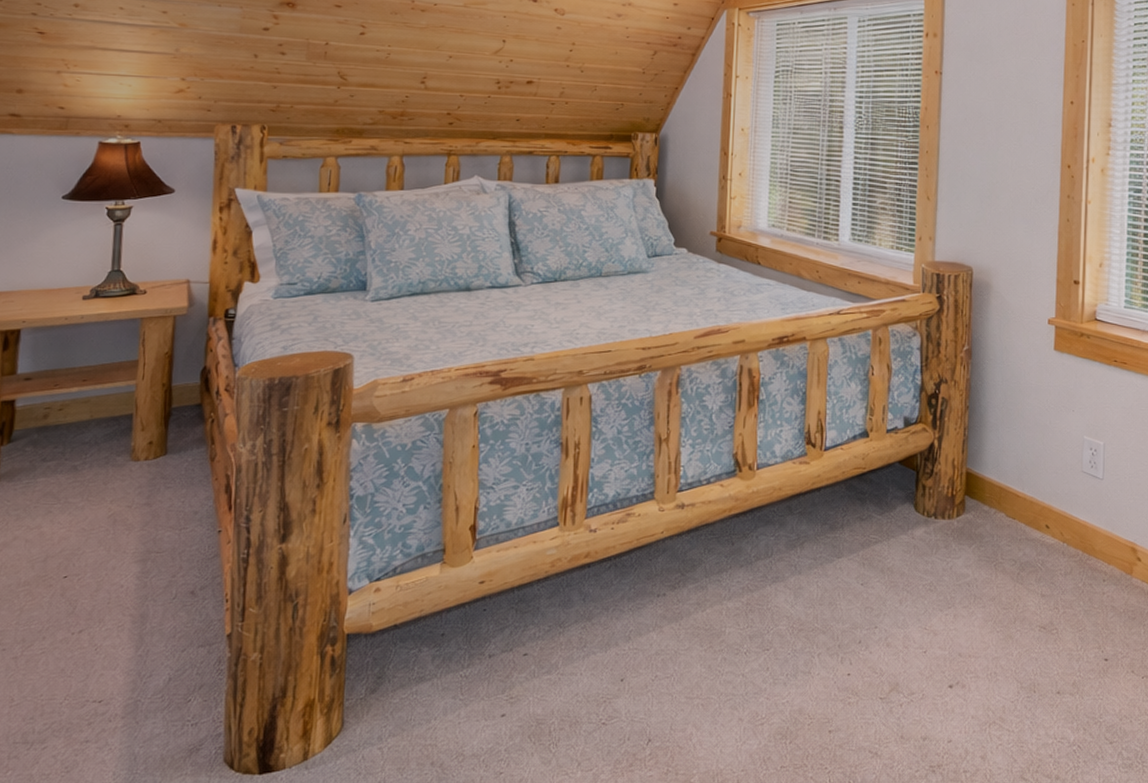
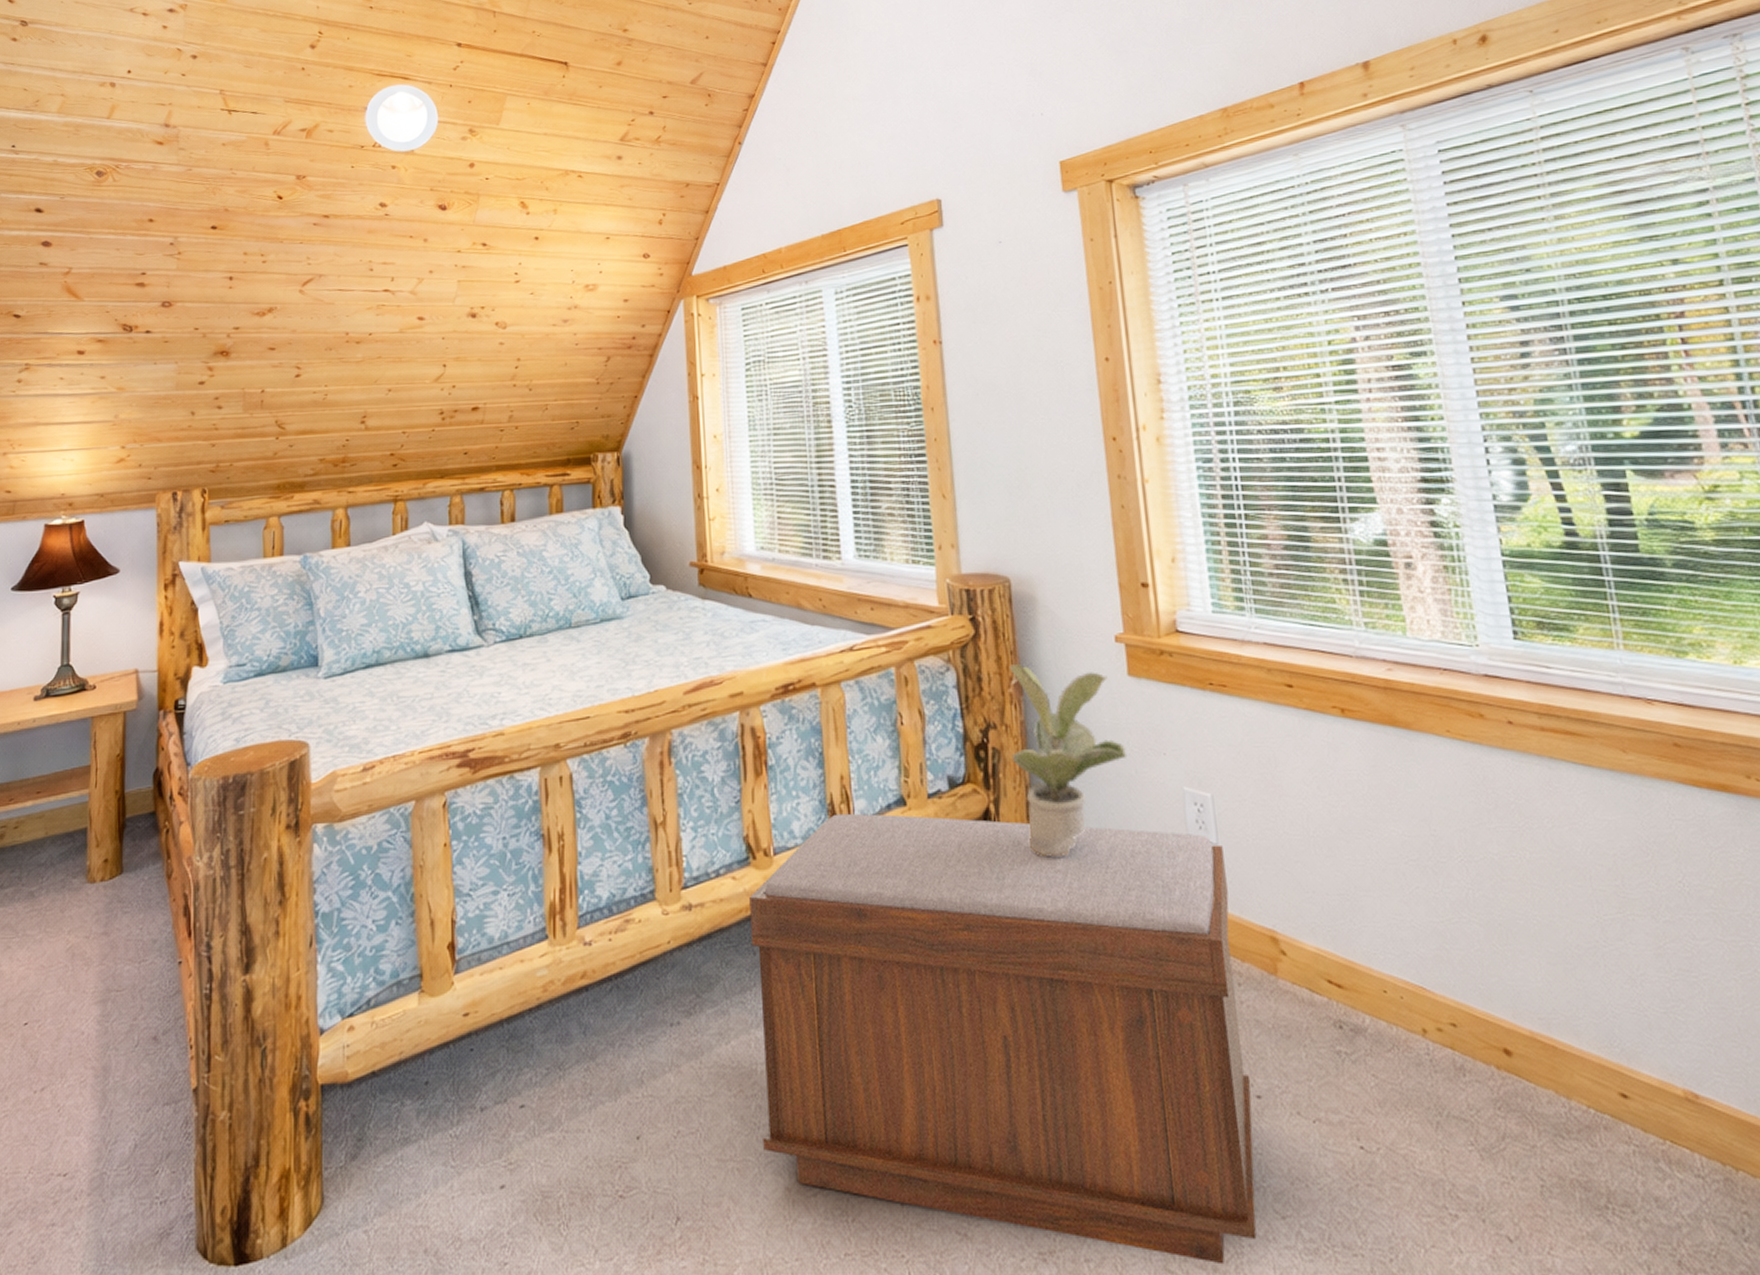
bench: none [724,440,1106,775] -> present [749,813,1257,1265]
potted plant: none [956,334,1045,483] -> present [1008,663,1128,857]

